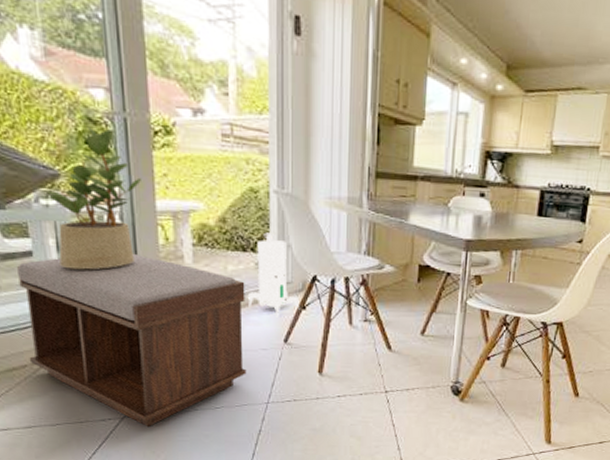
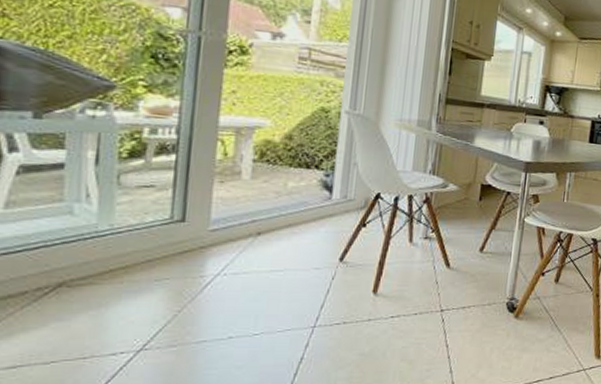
bench: present [17,253,247,428] -> none [32,168,305,361]
potted plant: present [48,126,141,270] -> none [96,41,207,185]
toy robot: present [247,232,300,317] -> none [305,150,360,235]

